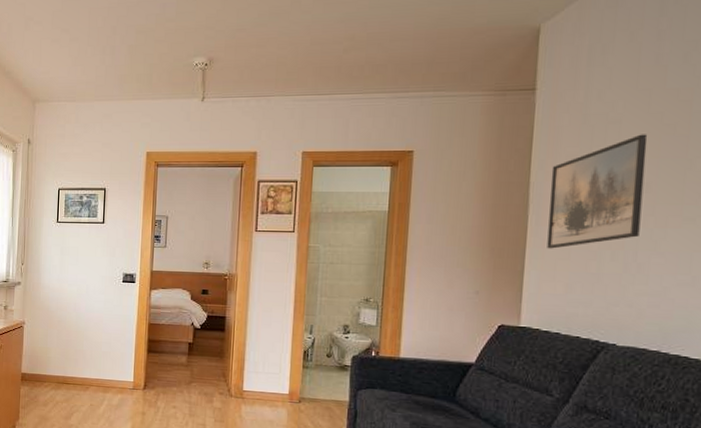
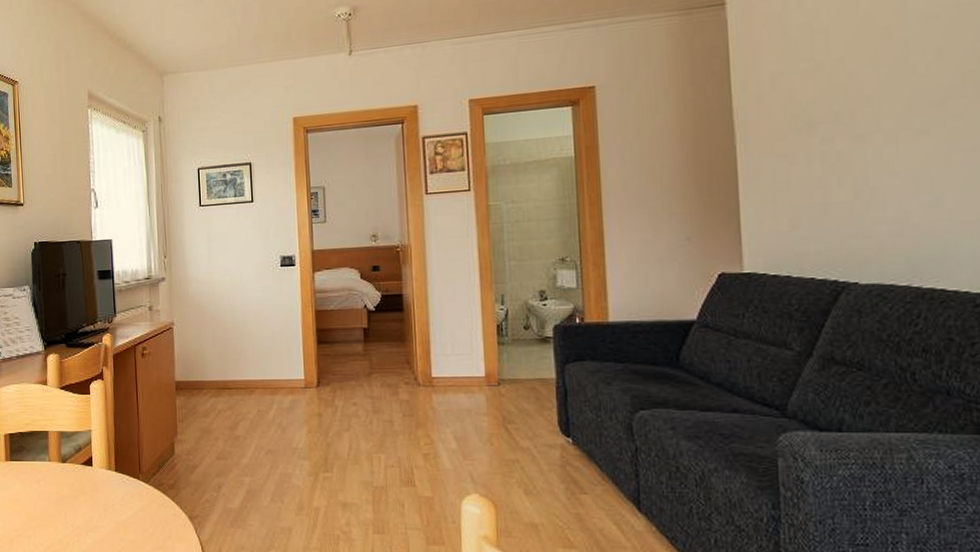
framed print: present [547,134,648,249] -> none [755,41,867,181]

